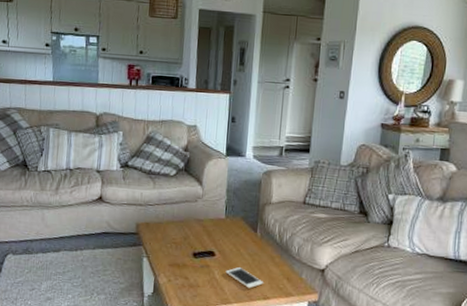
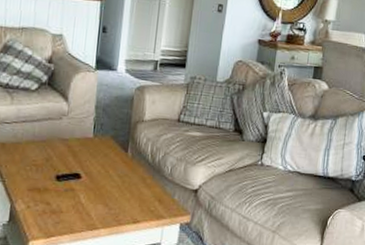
cell phone: present [225,267,264,289] -> none [92,190,135,212]

